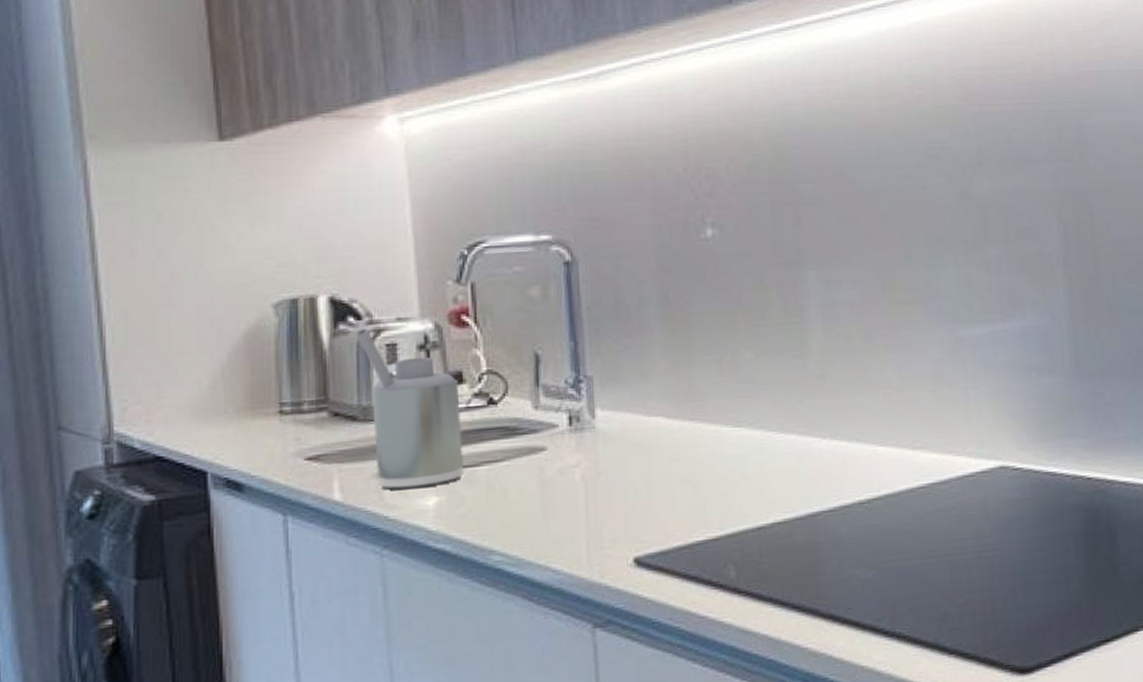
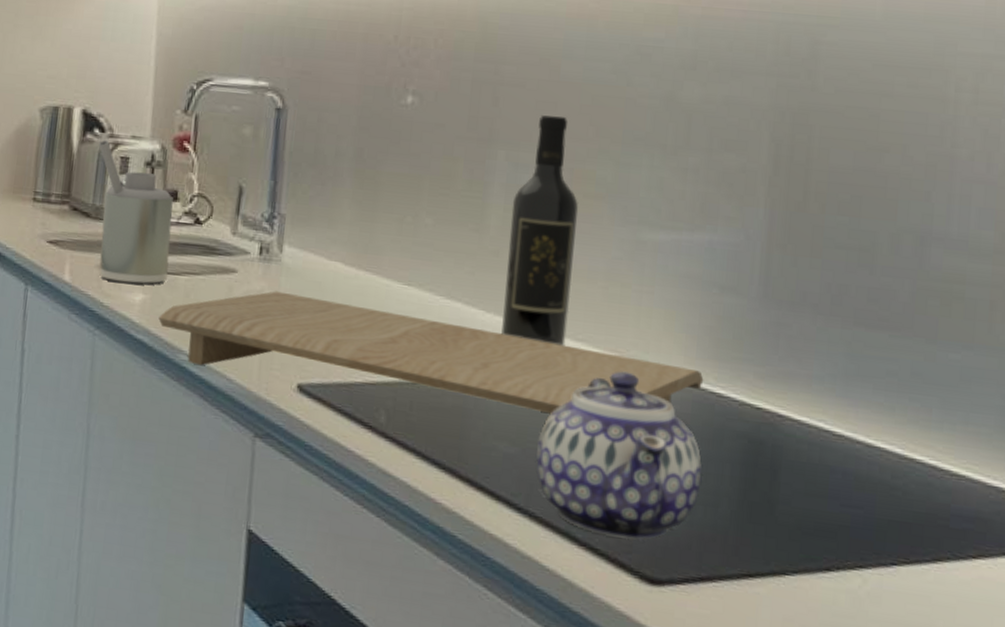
cutting board: none [460,453,1037,564] -> present [158,291,704,414]
wine bottle: none [830,228,905,459] -> present [501,115,579,346]
teapot: none [893,469,1052,638] -> present [536,371,702,540]

